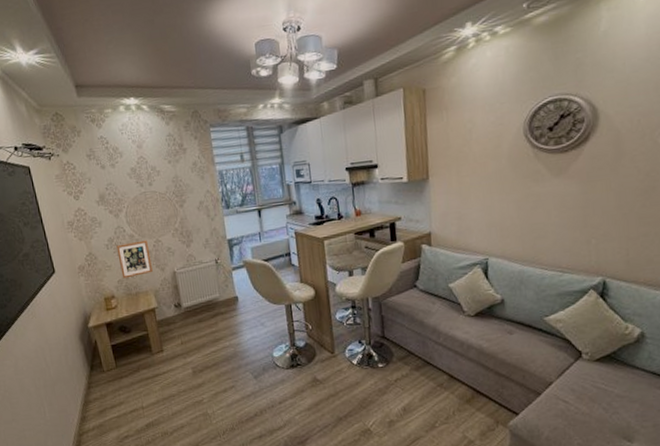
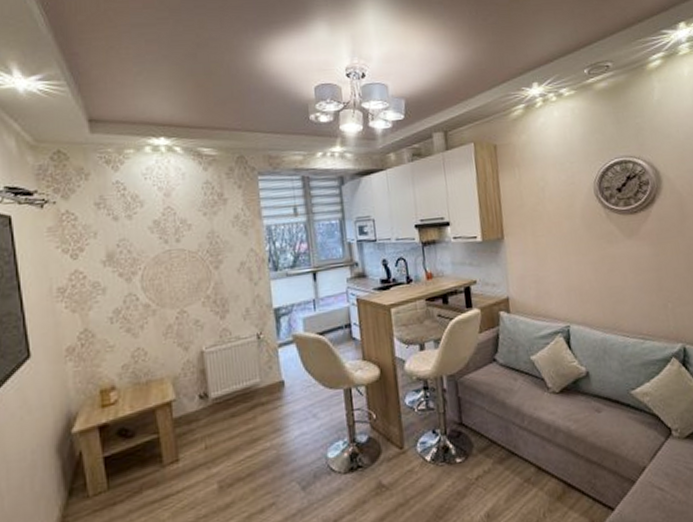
picture frame: present [116,240,153,279] -> none [124,311,172,363]

